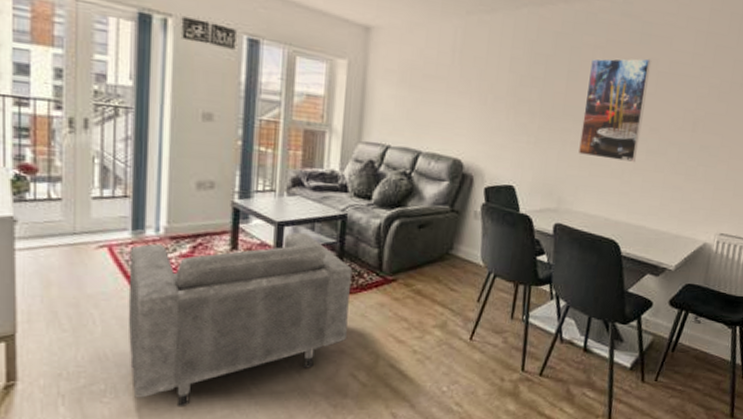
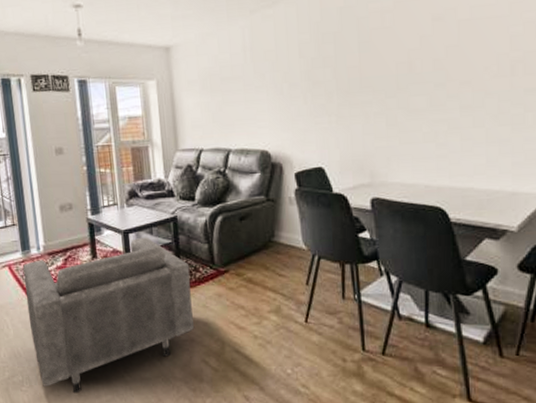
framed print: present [579,58,652,163] -> none [381,10,450,124]

